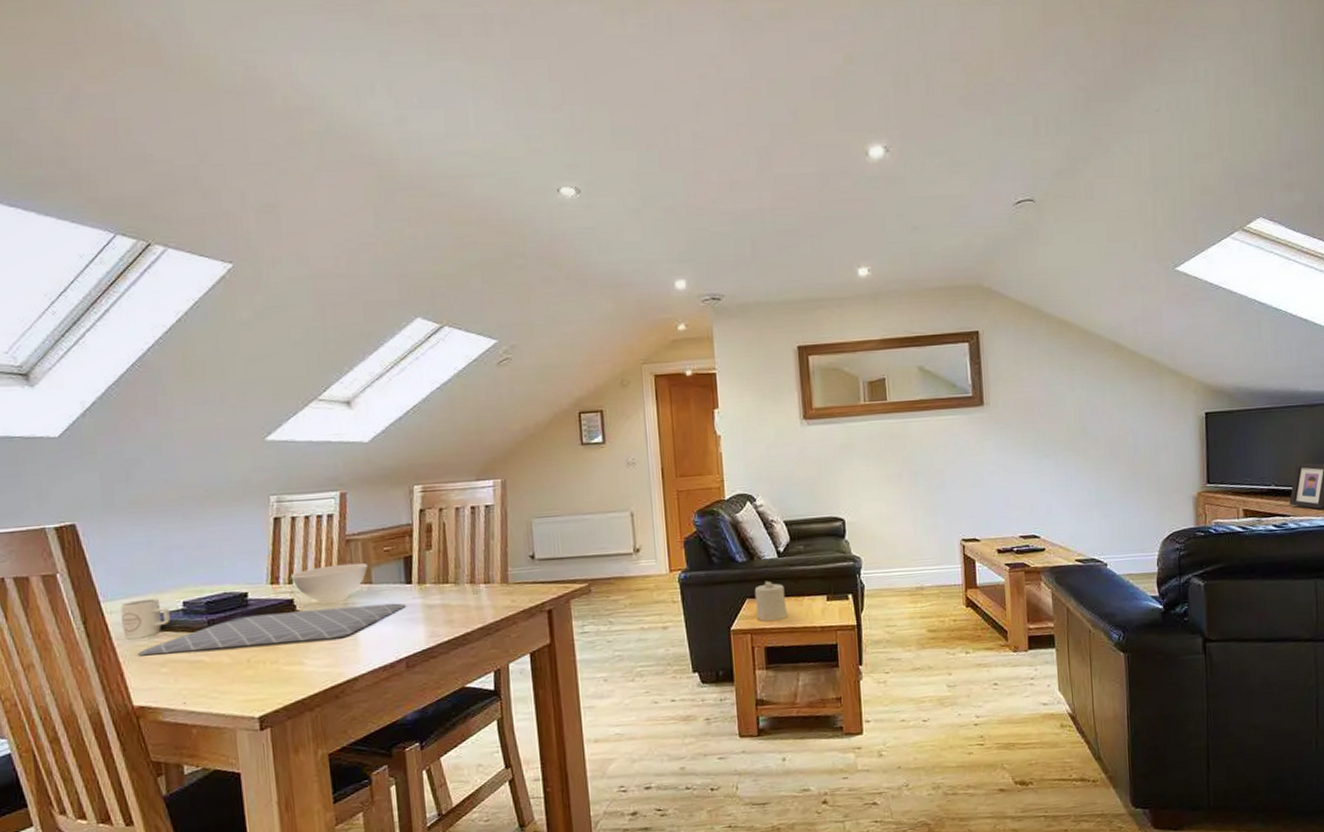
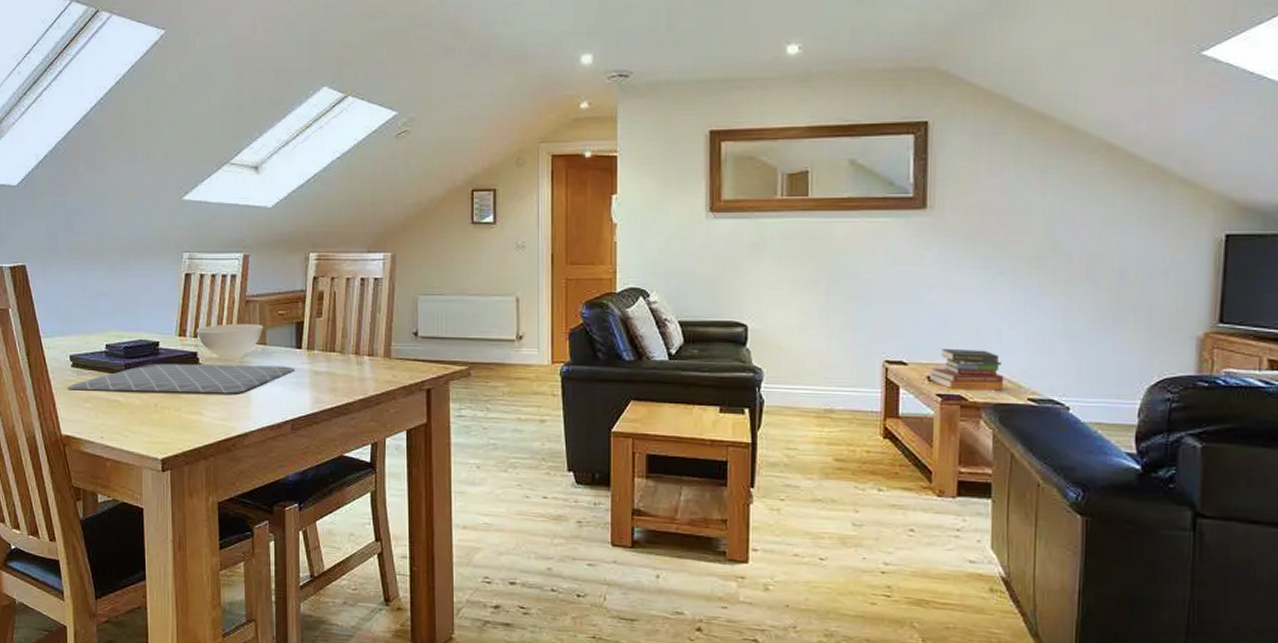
mug: present [120,598,172,640] -> none [56,339,96,374]
candle: present [754,580,788,622] -> none [640,383,675,428]
books: none [998,522,1057,559] -> present [930,348,1004,391]

